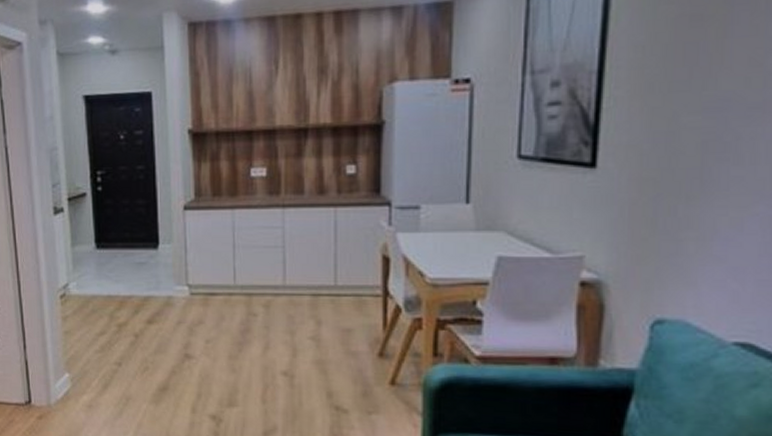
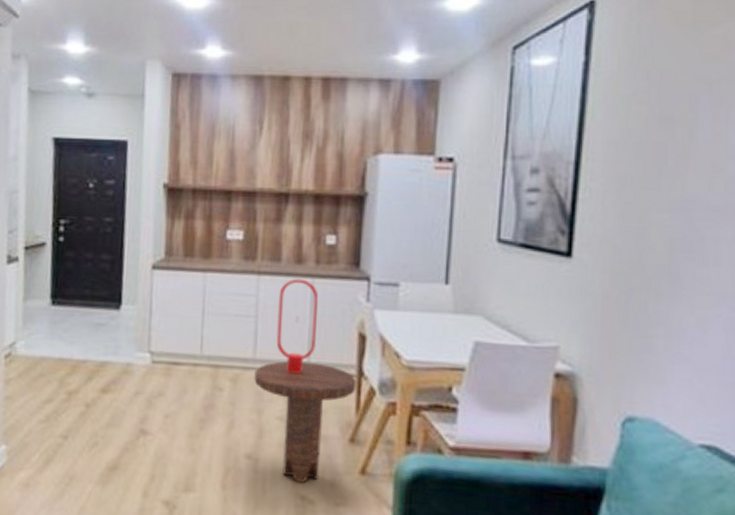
side table: none [285,285,383,395] -> present [254,361,357,483]
table lamp: none [303,209,343,297] -> present [276,278,319,374]

